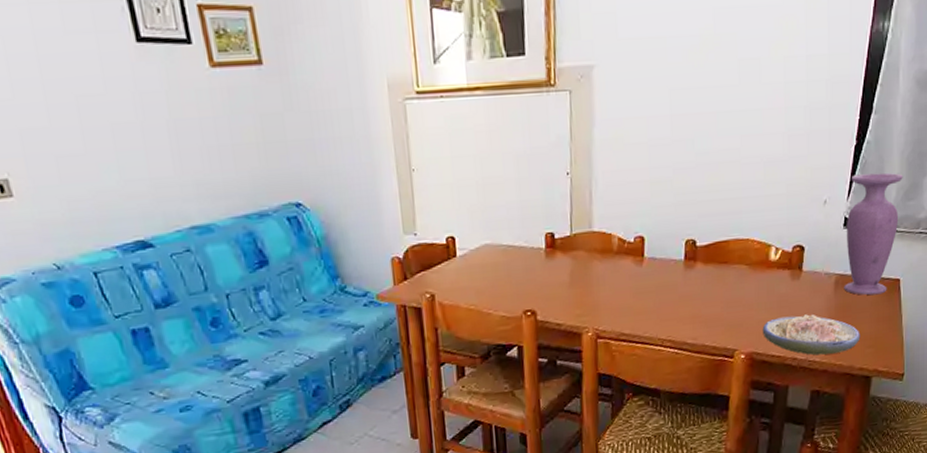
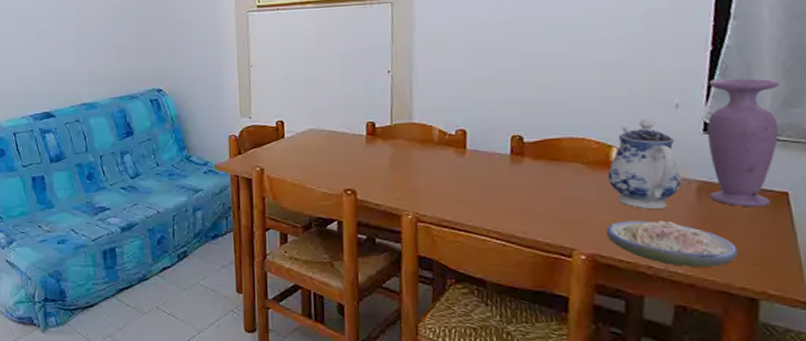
teapot: none [766,215,824,305] -> present [607,118,682,208]

